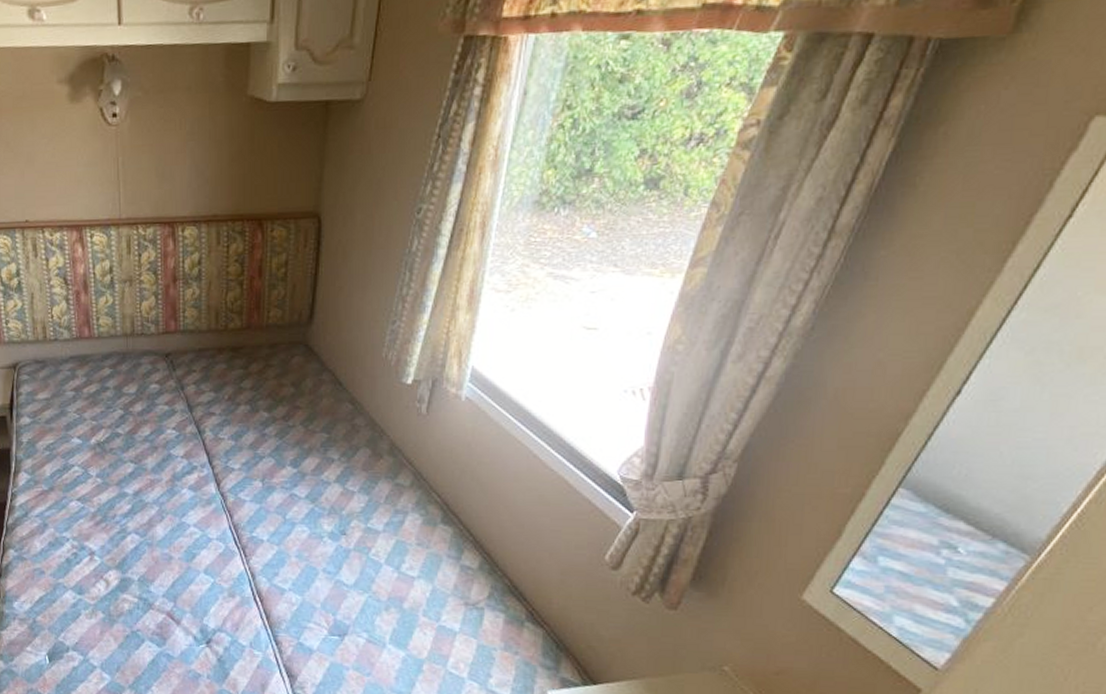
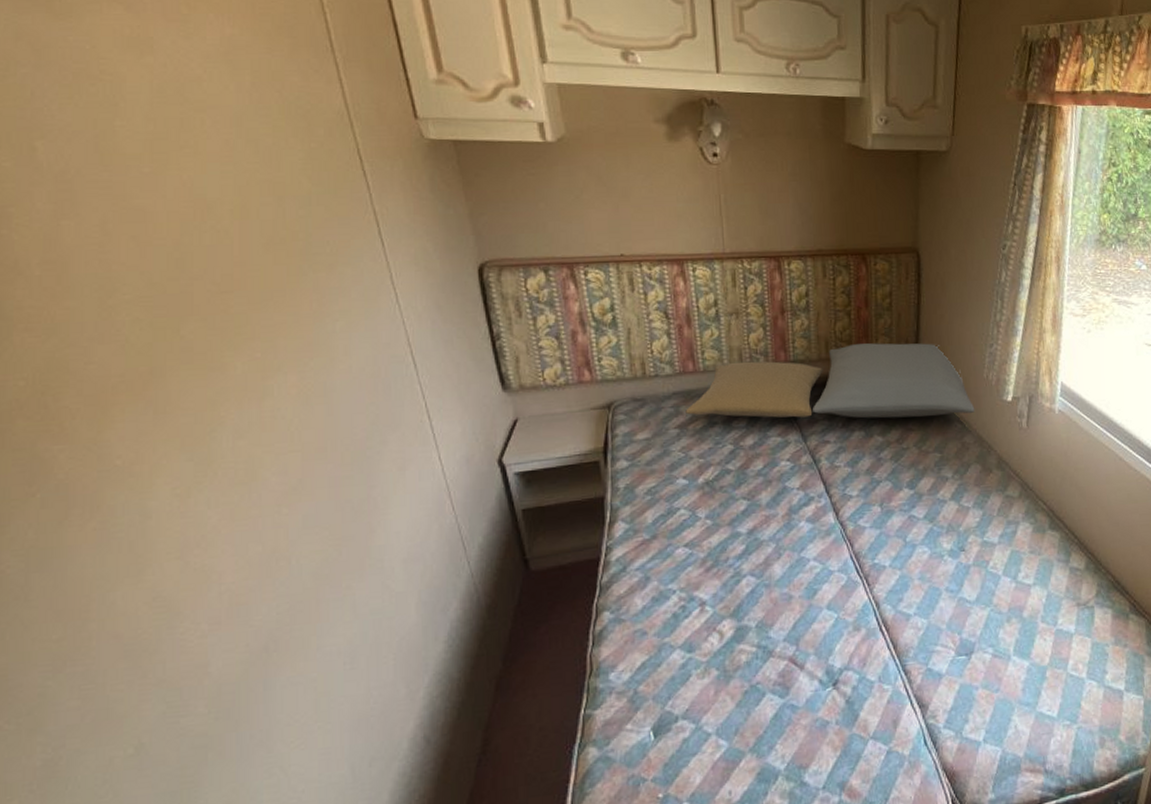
pillow: none [81,329,212,388] -> present [685,361,823,418]
pillow: none [200,315,370,396] -> present [813,343,975,419]

